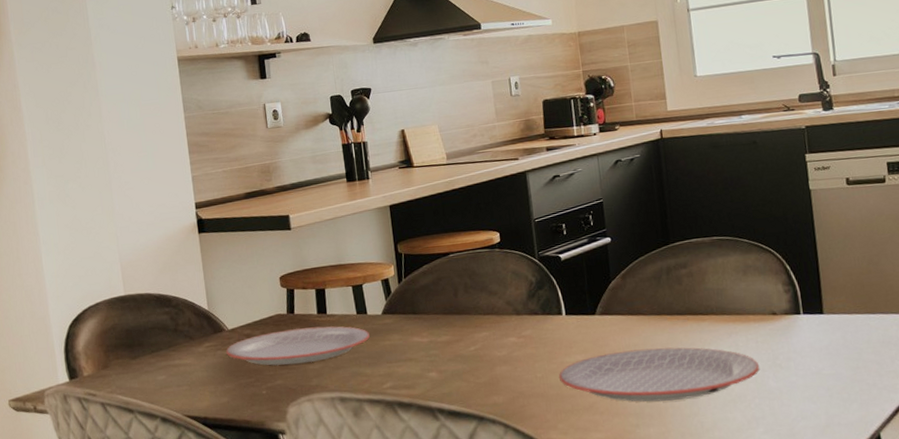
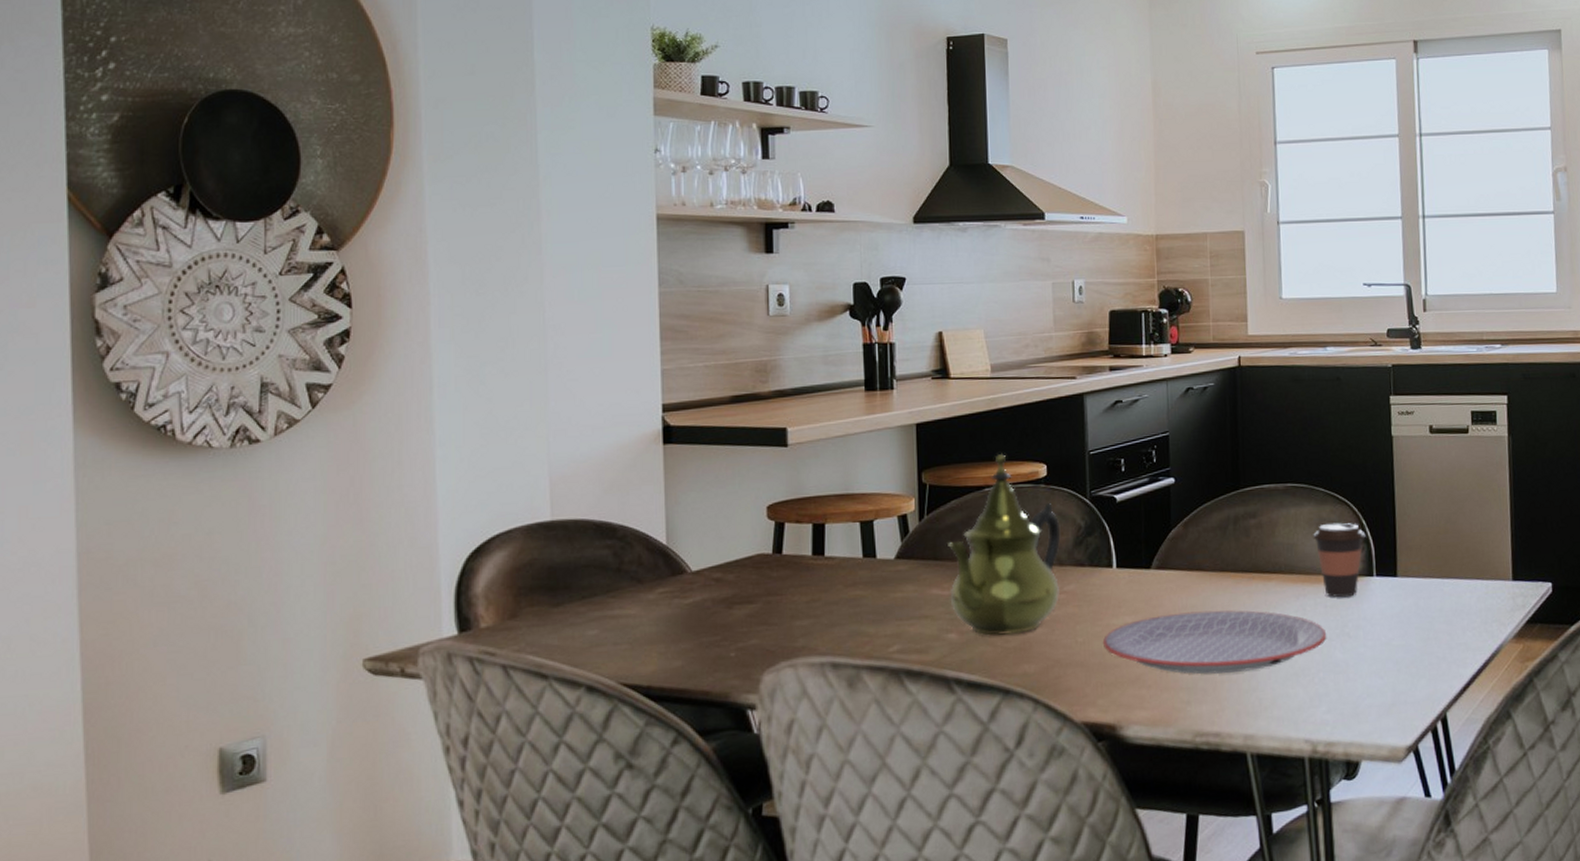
plate: present [225,326,370,366] -> none [685,571,877,620]
teapot: none [423,225,519,373] -> present [948,453,1061,635]
coffee cup: none [740,268,791,334] -> present [1313,522,1366,598]

